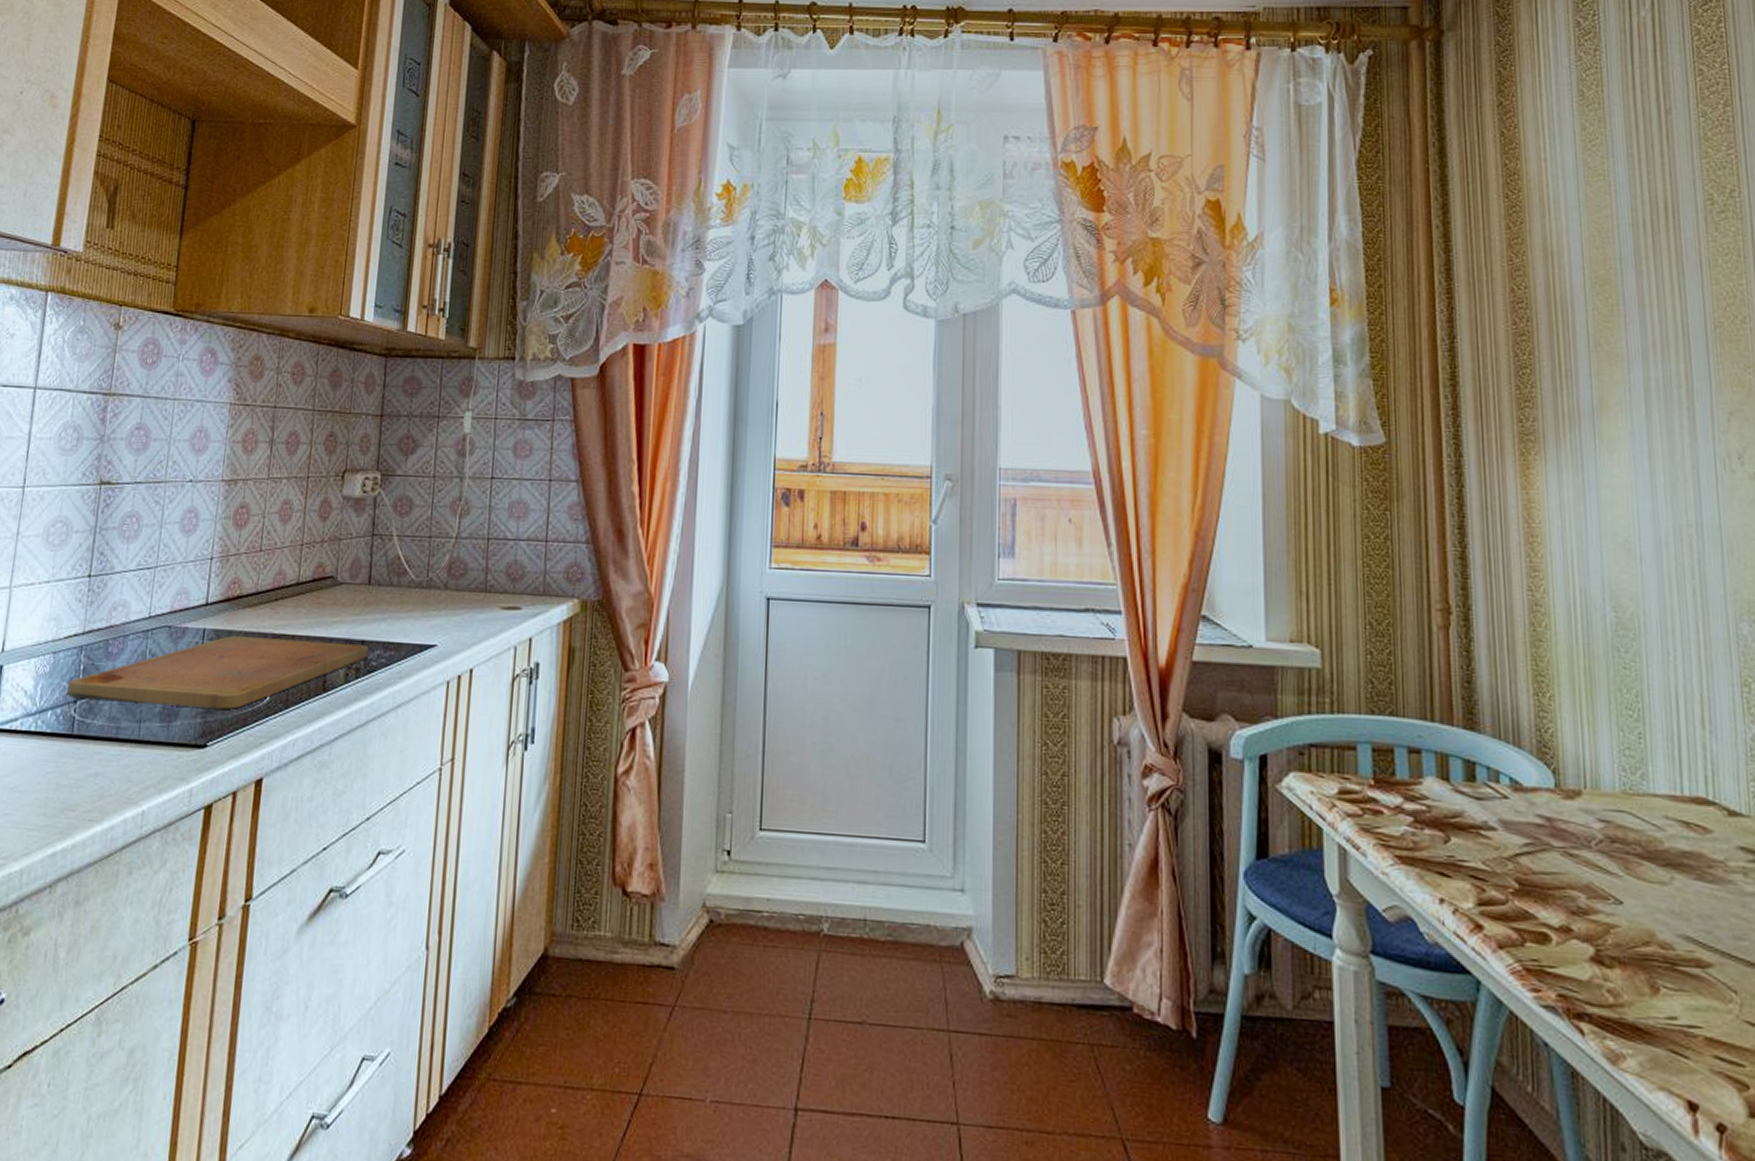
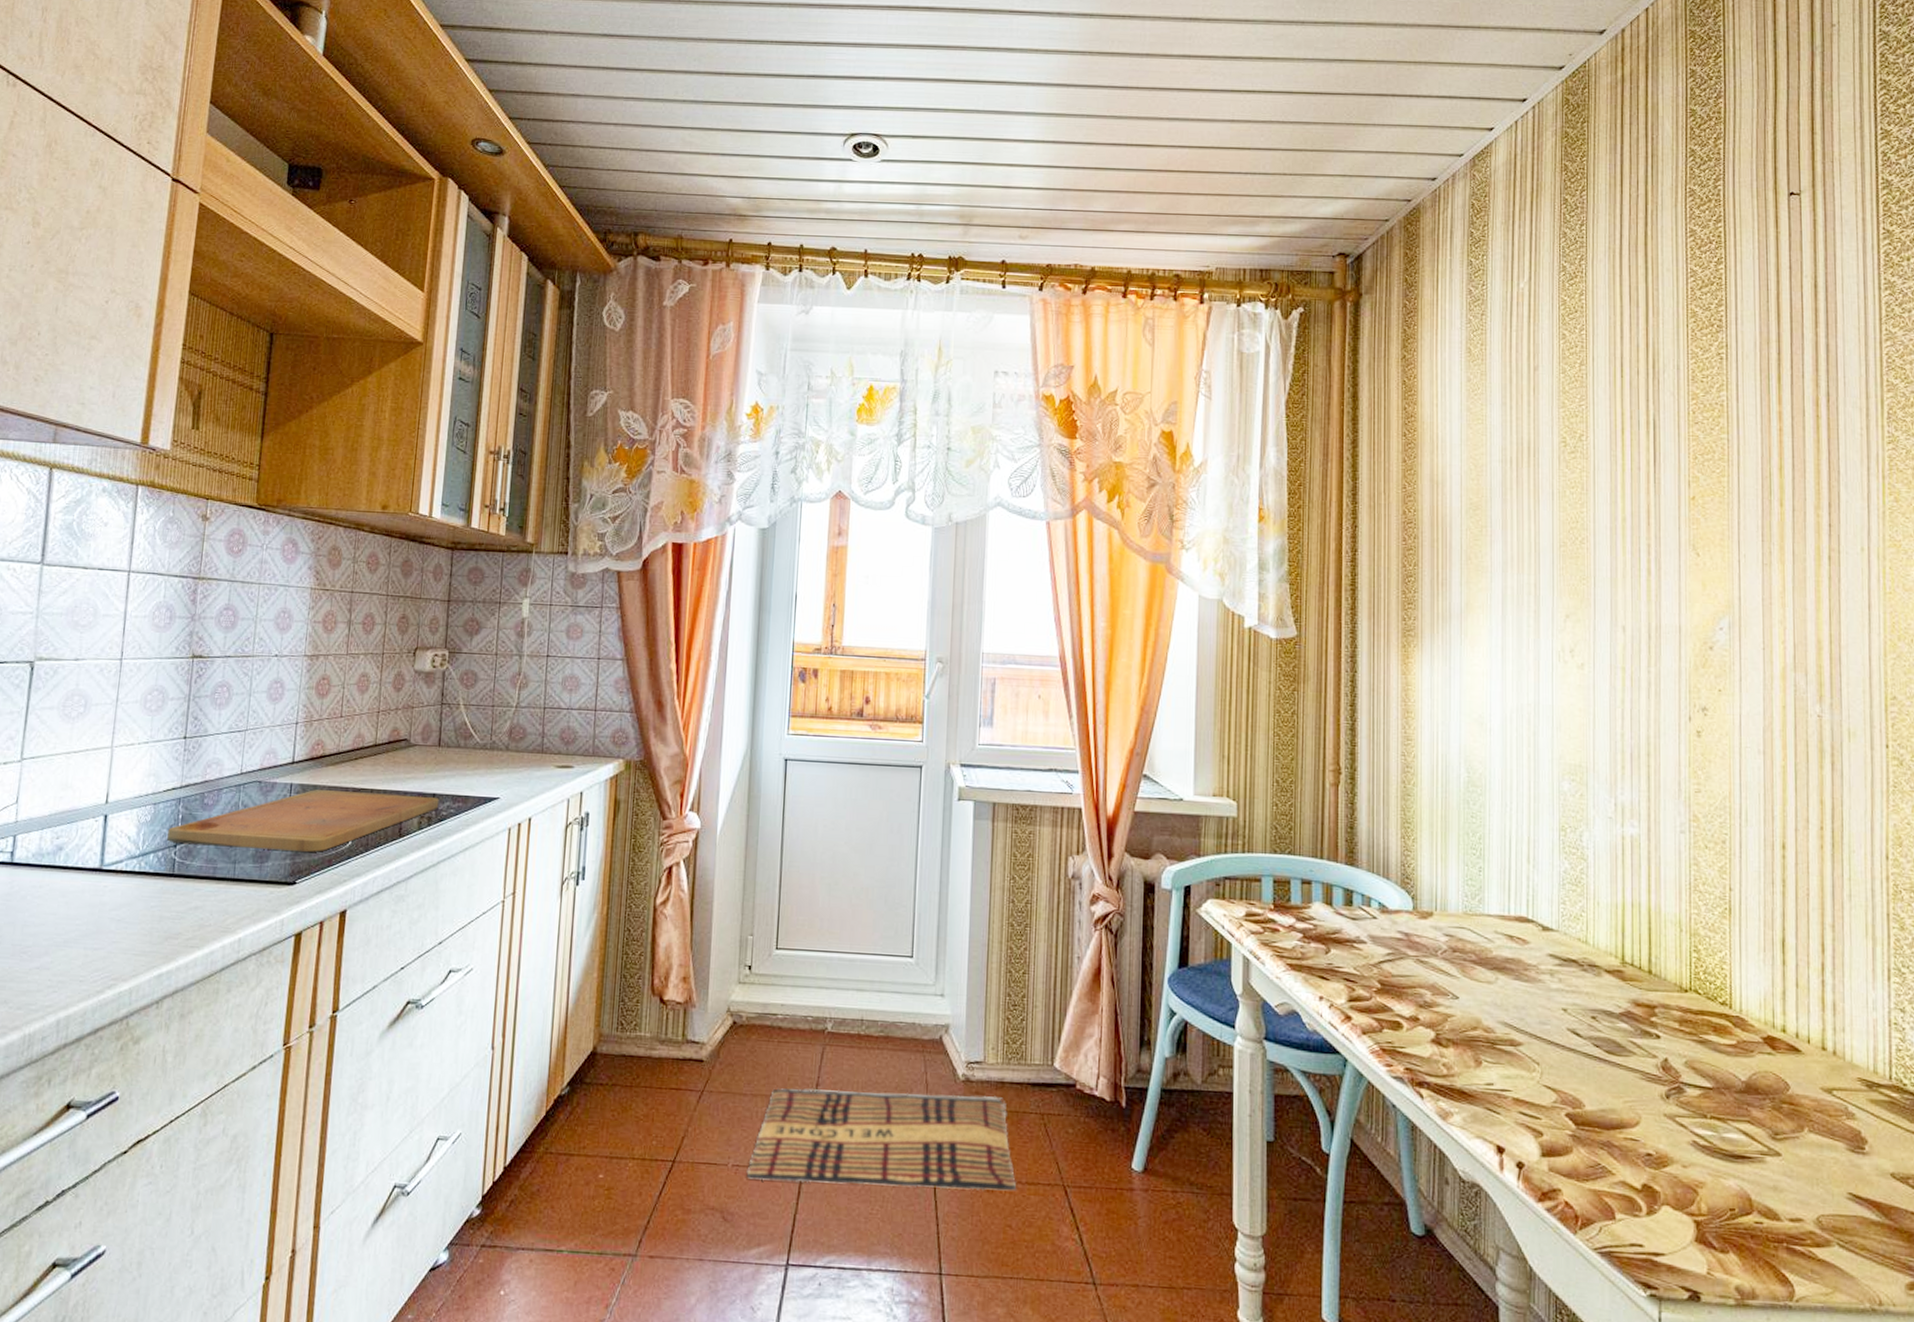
doormat: none [728,1004,1061,1144] -> present [746,1088,1016,1191]

